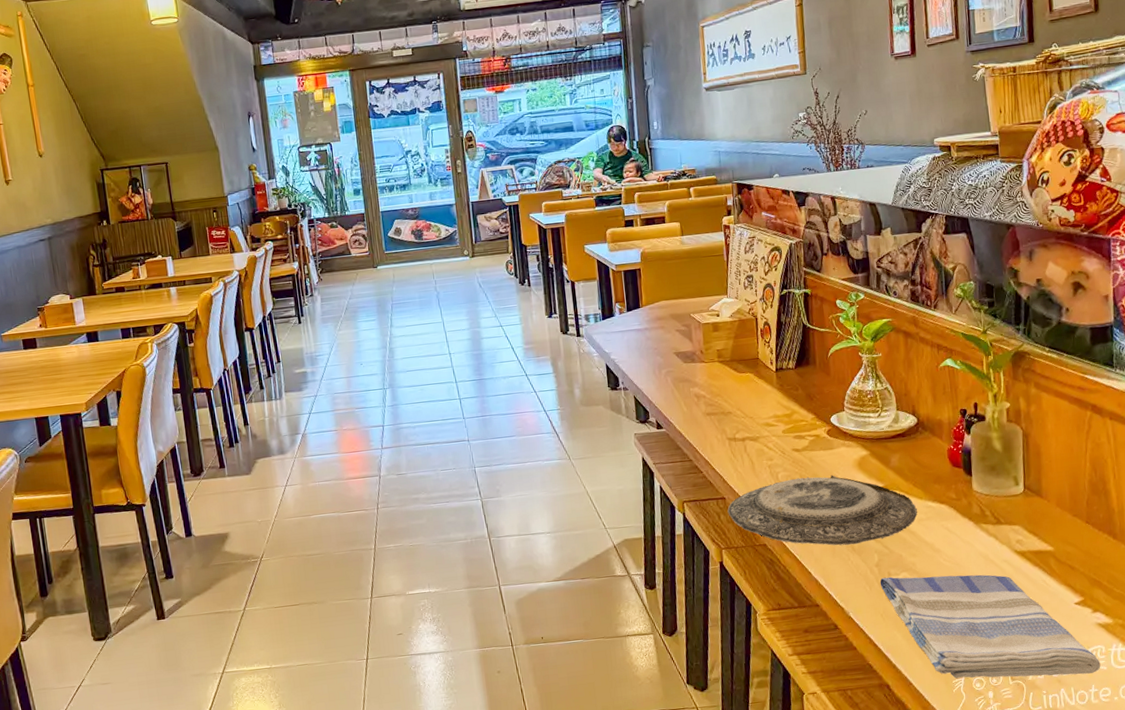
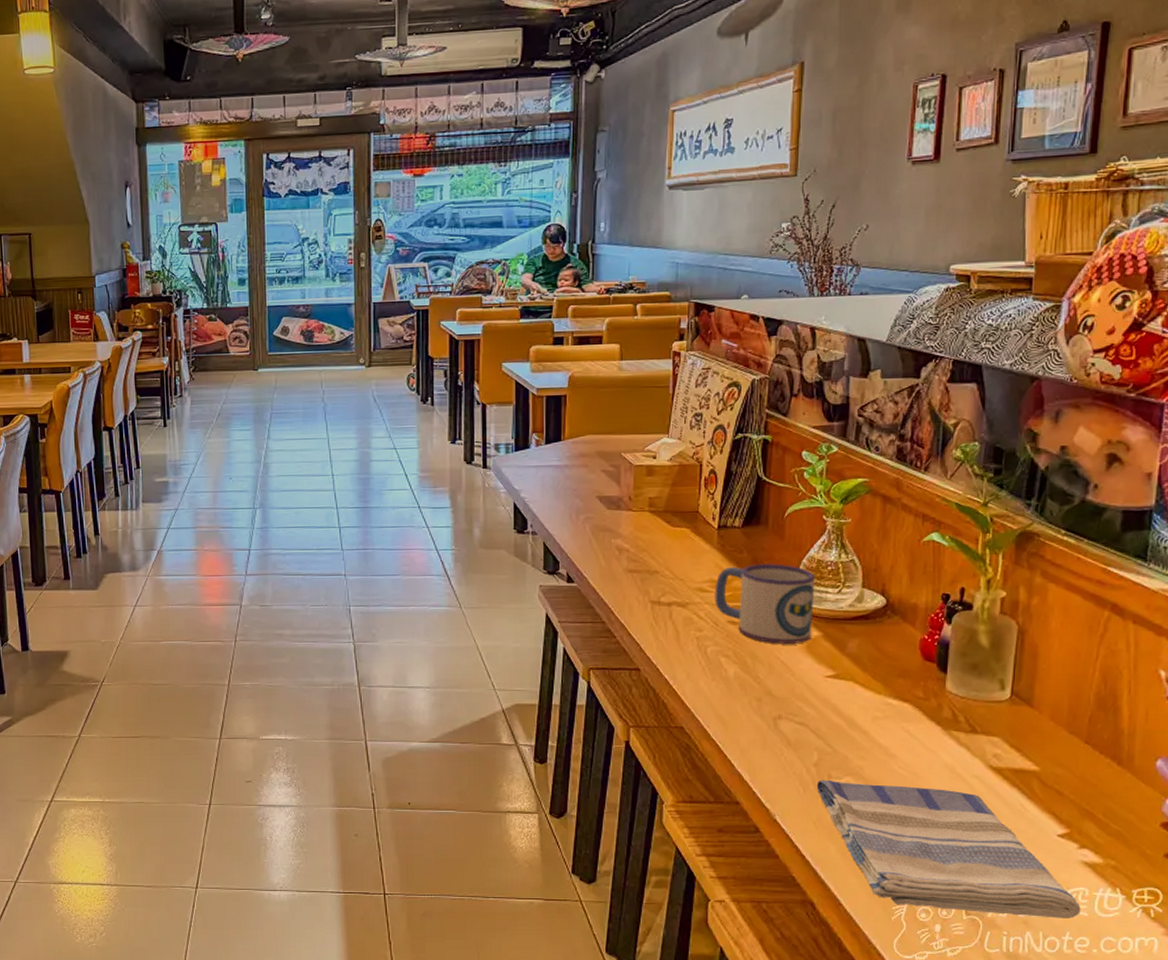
plate: present [727,475,918,546] -> none [641,655,874,739]
mug: none [779,396,862,465] -> present [714,564,815,644]

